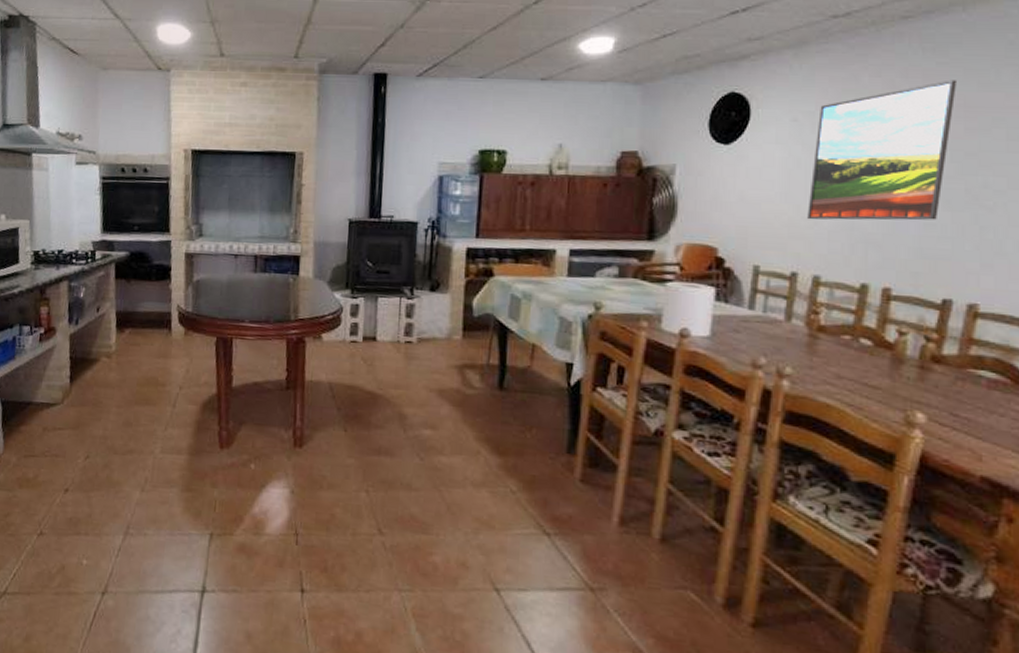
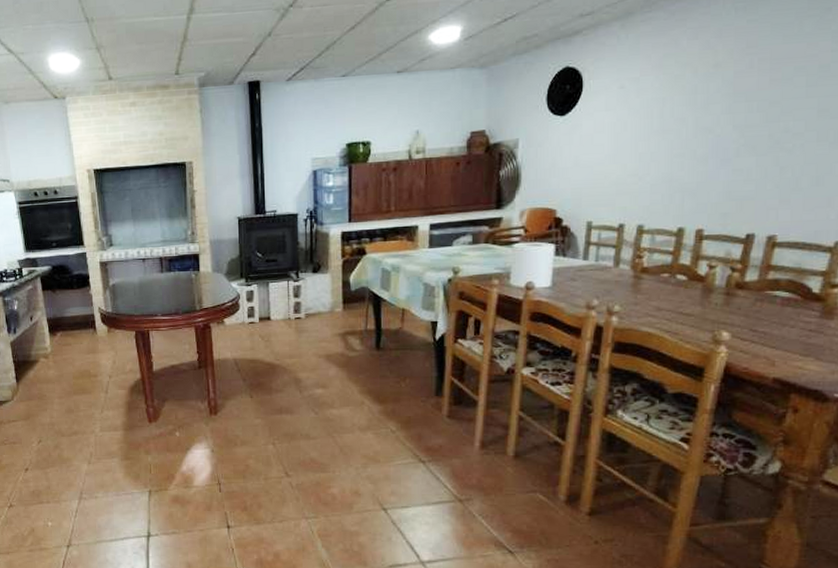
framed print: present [807,79,956,221] -> none [633,35,764,177]

